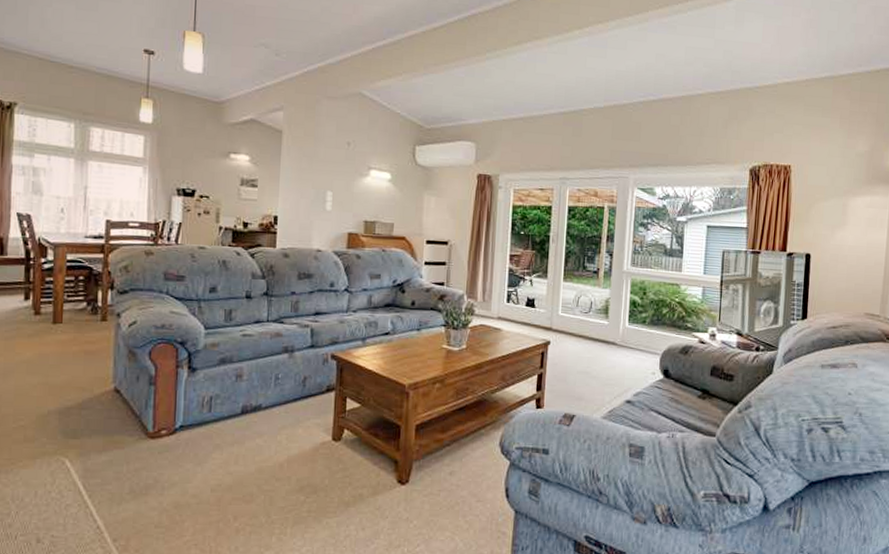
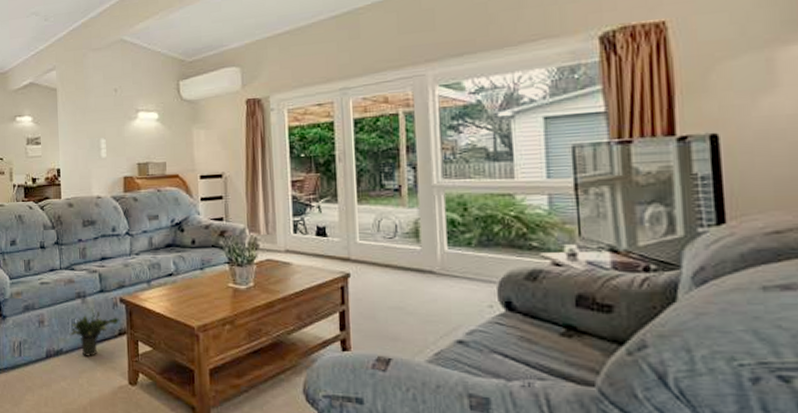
potted plant: none [271,363,328,413] -> present [69,308,119,357]

